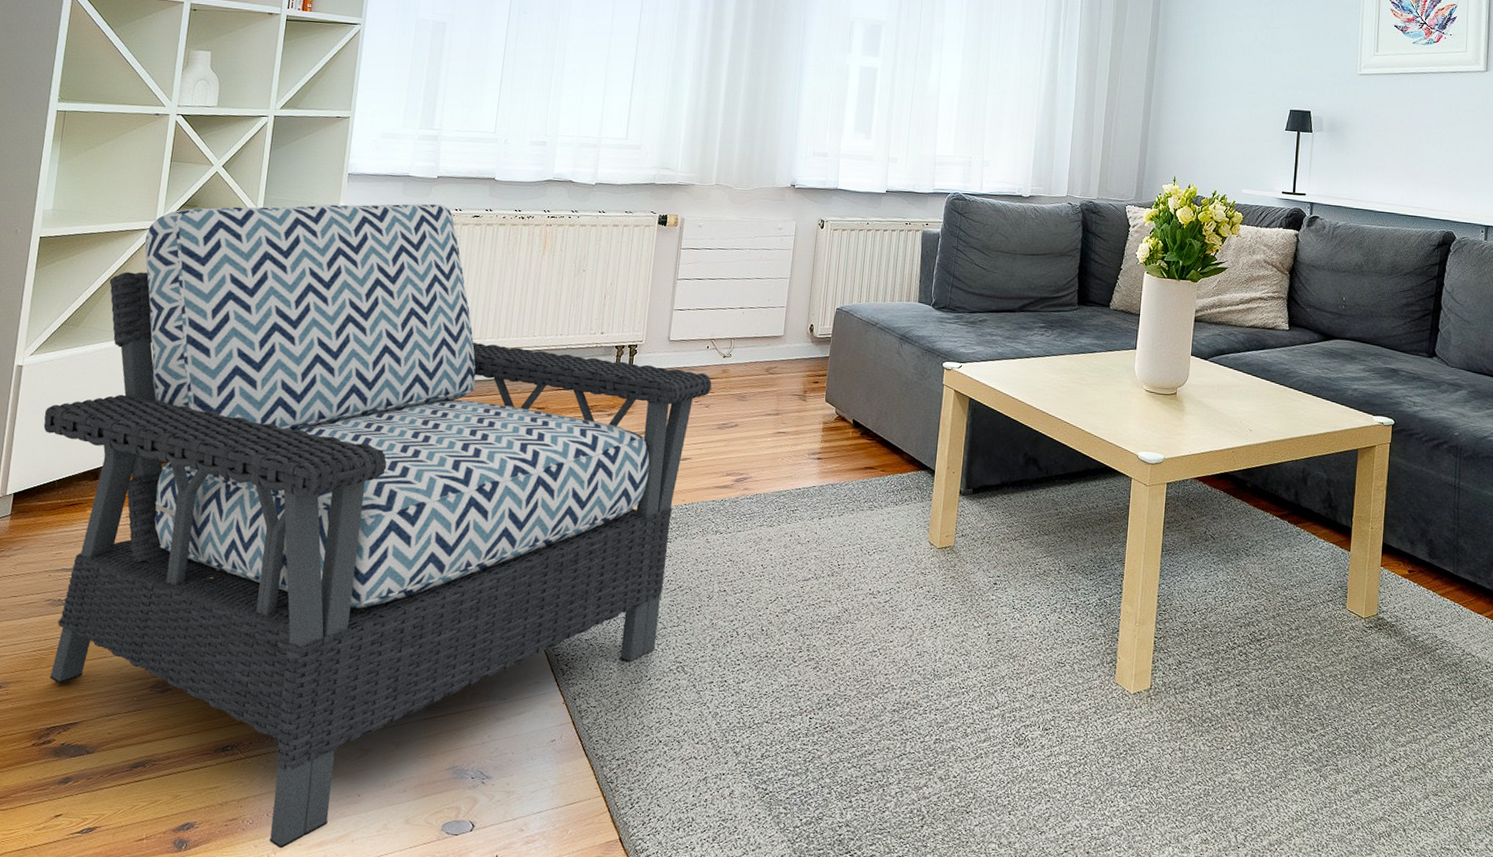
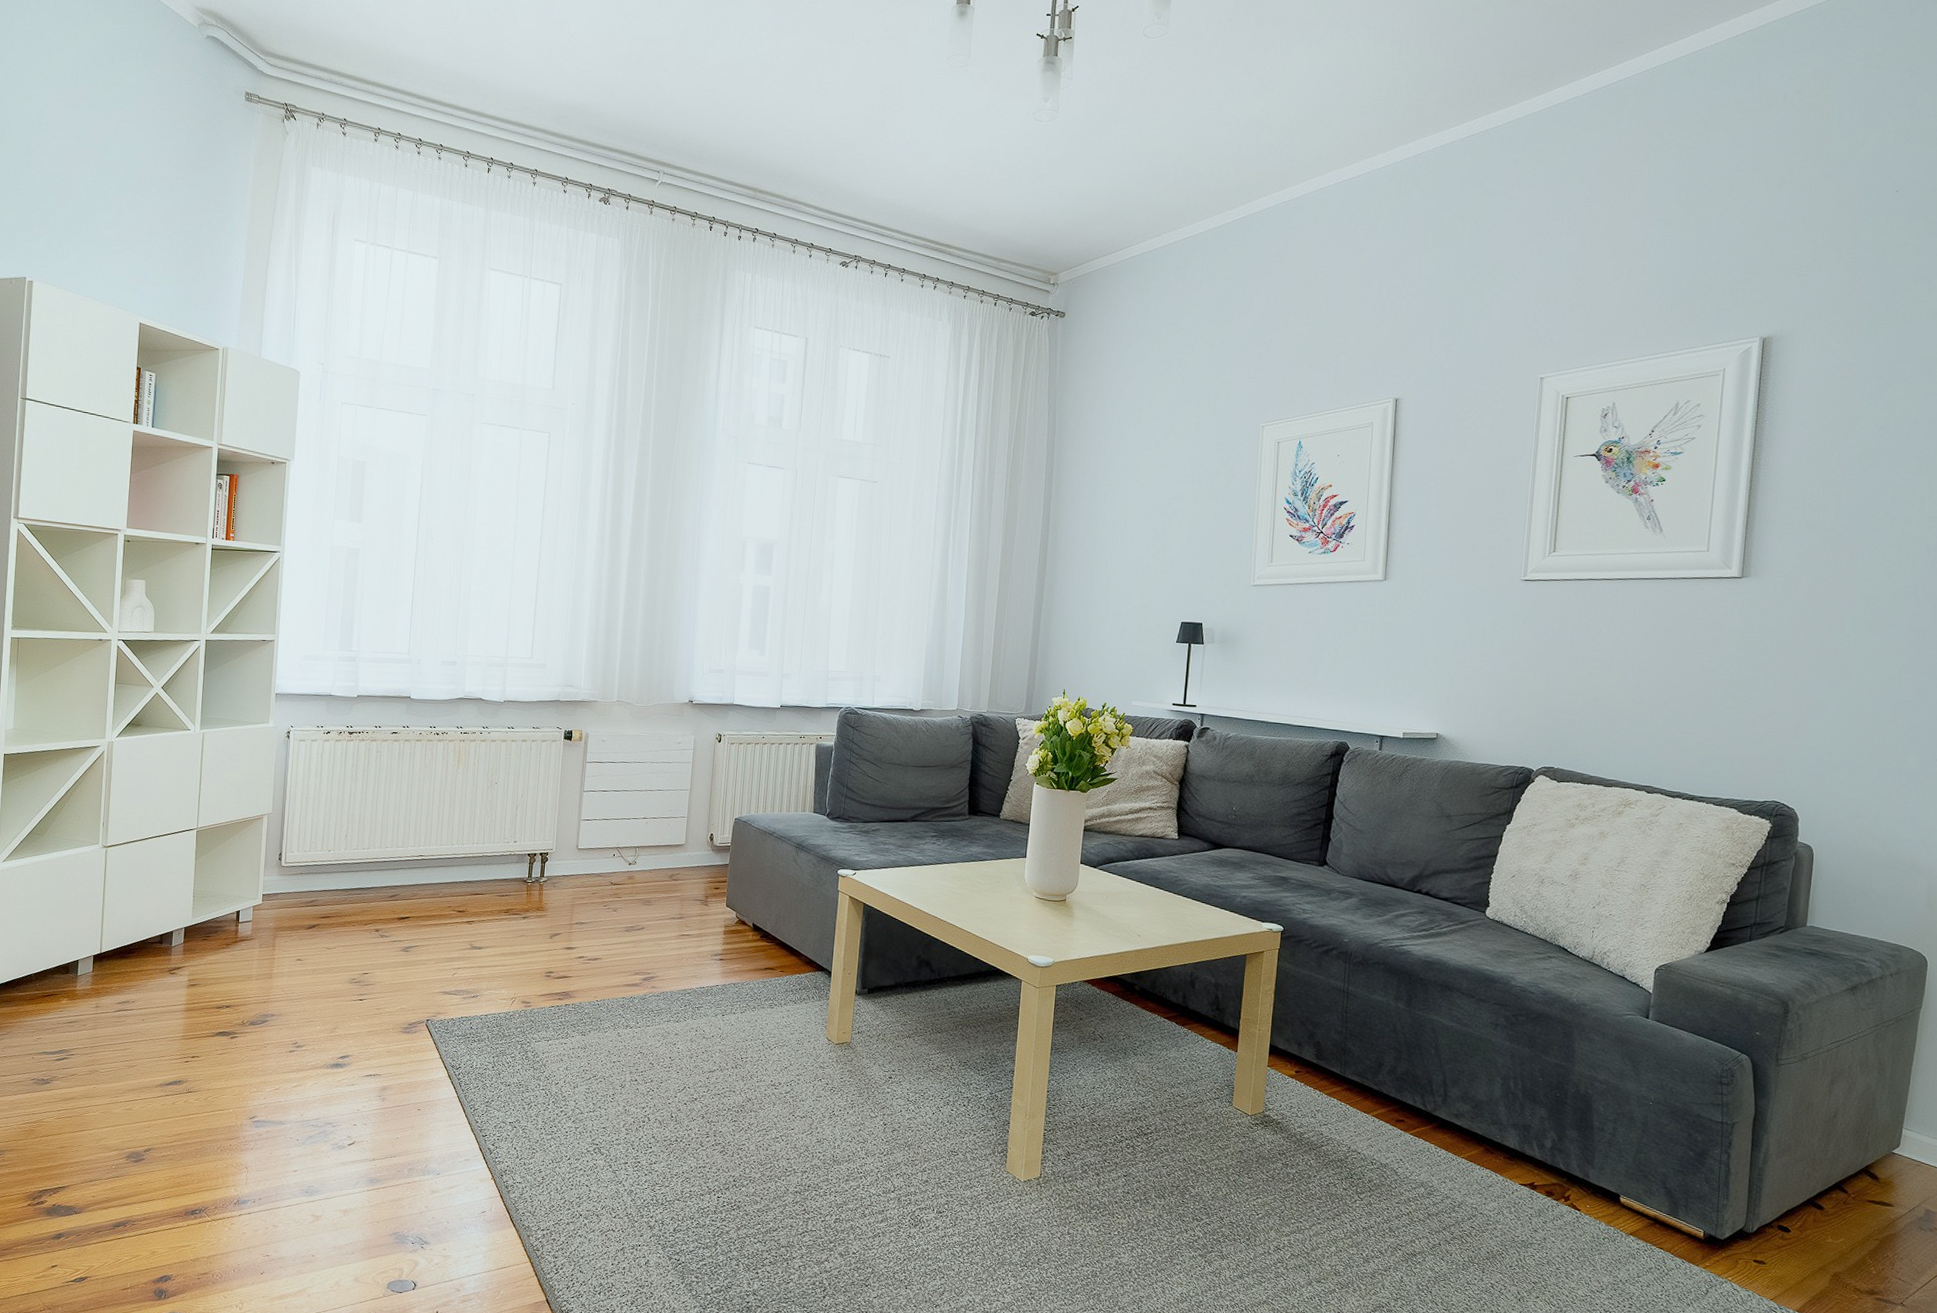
armchair: present [43,203,712,849] -> none [18,721,619,1300]

